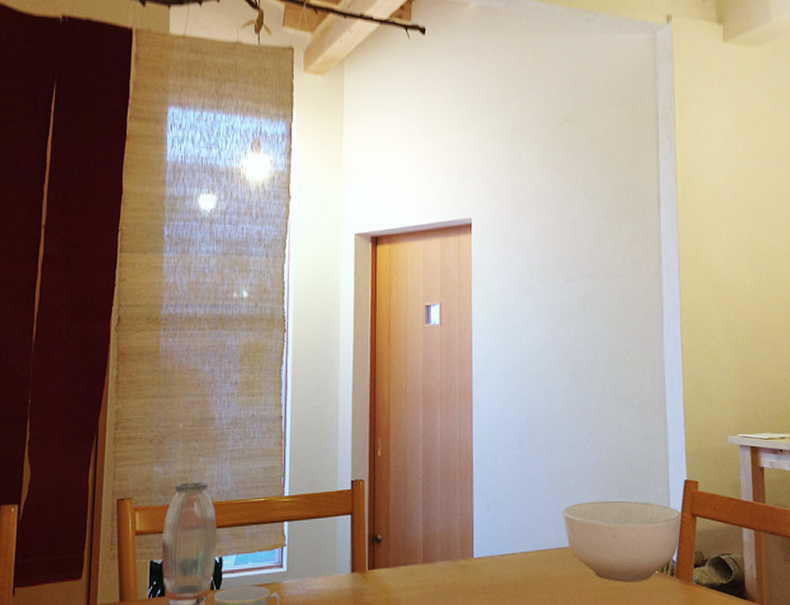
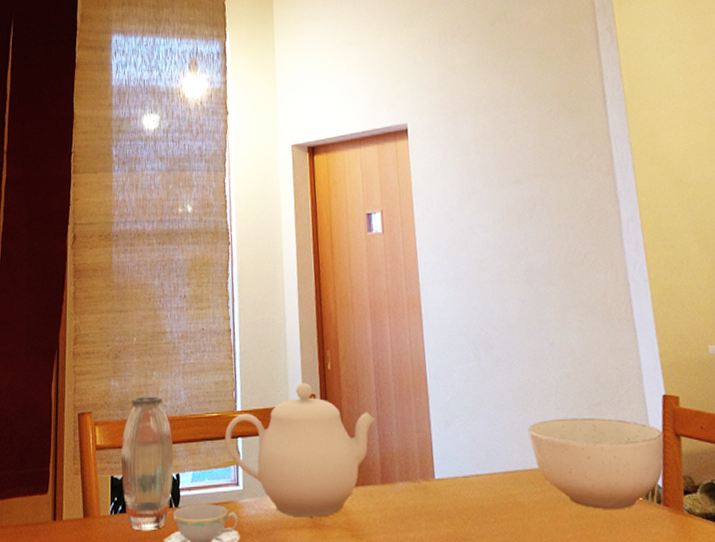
teapot: none [271,469,421,596] -> present [224,383,375,517]

